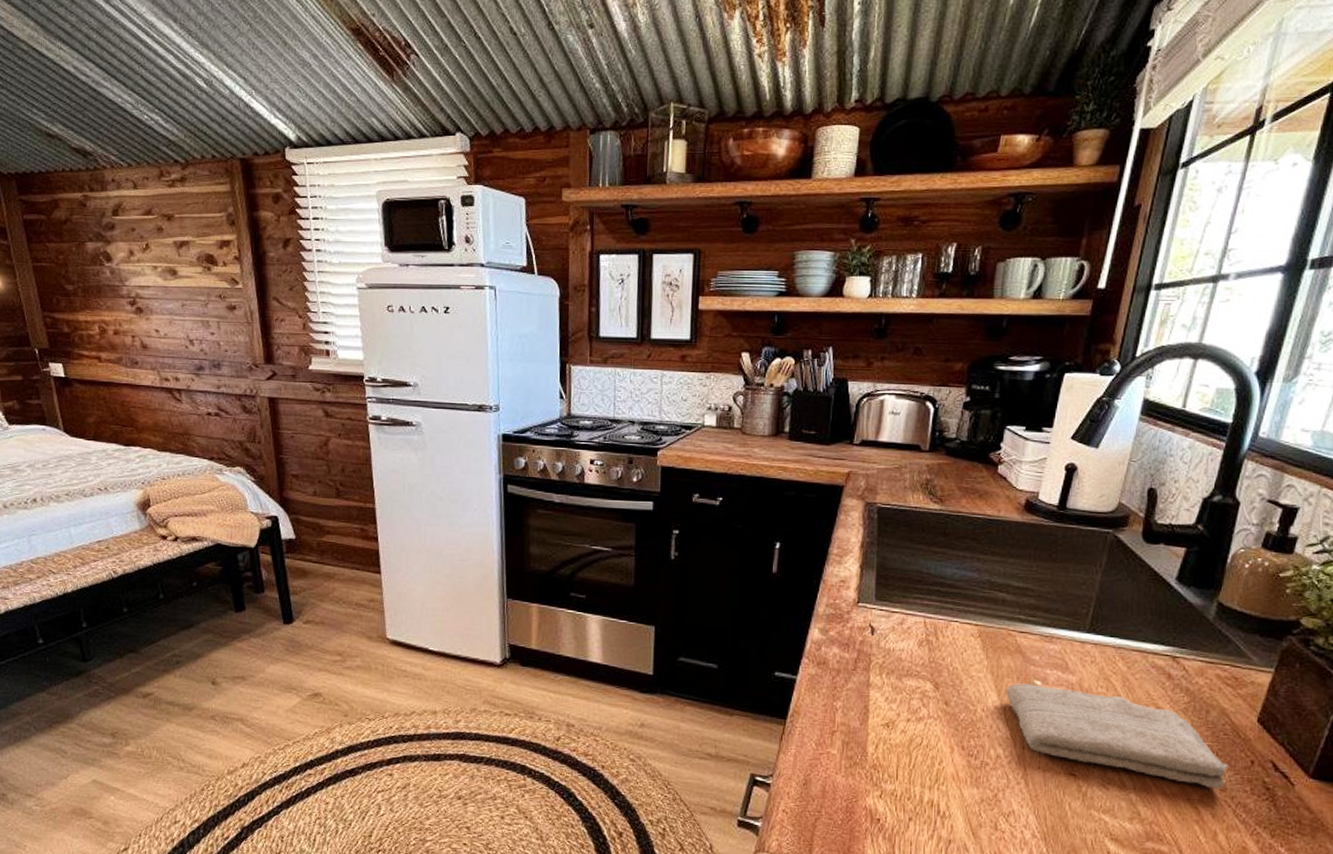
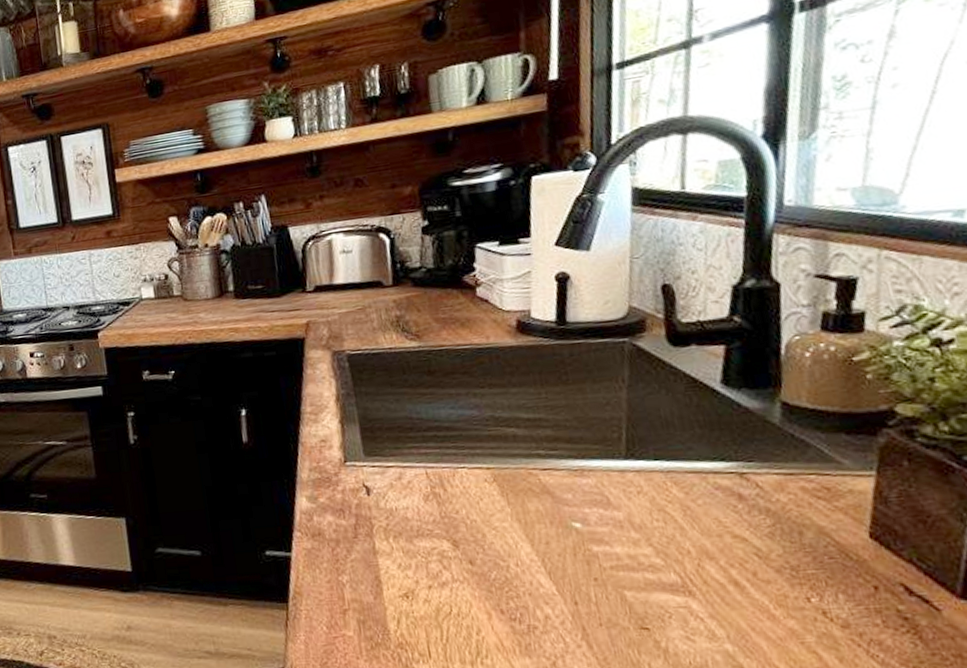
washcloth: present [1005,683,1228,789] -> none [539,527,846,627]

